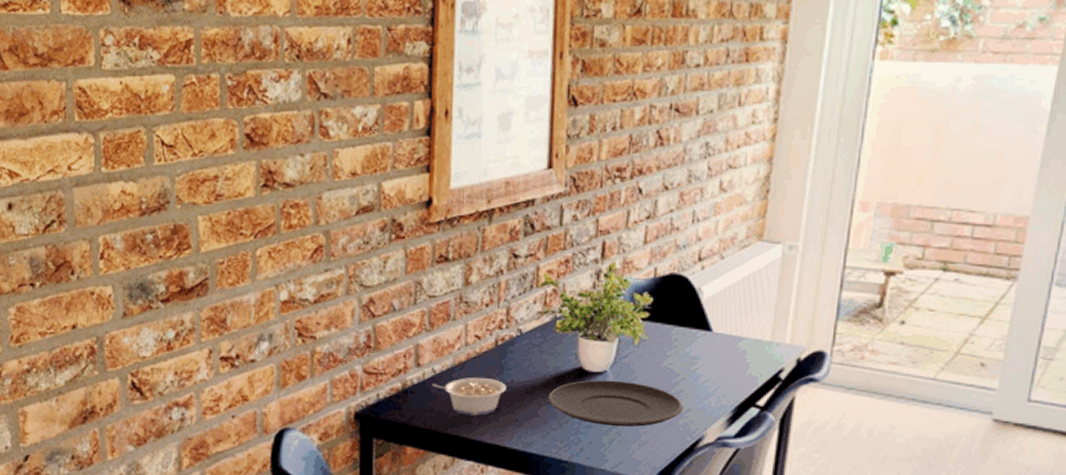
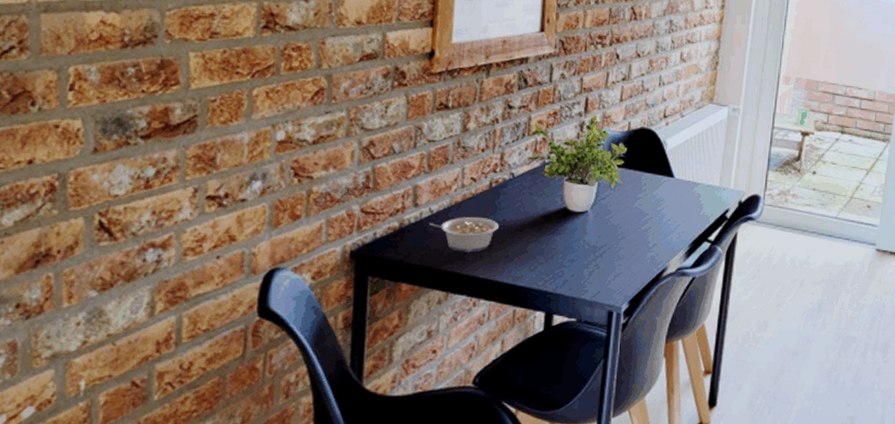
plate: present [547,379,683,427] -> none [535,218,650,261]

